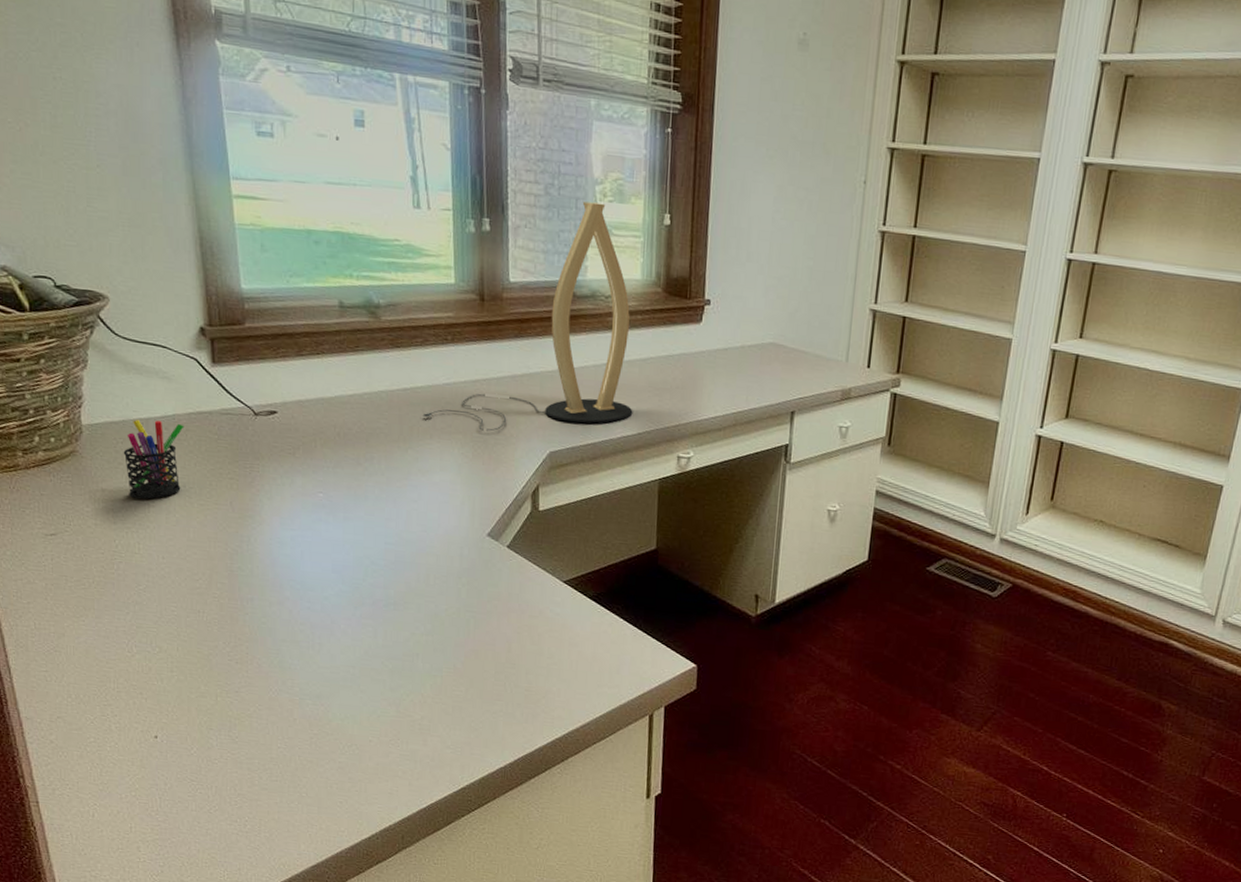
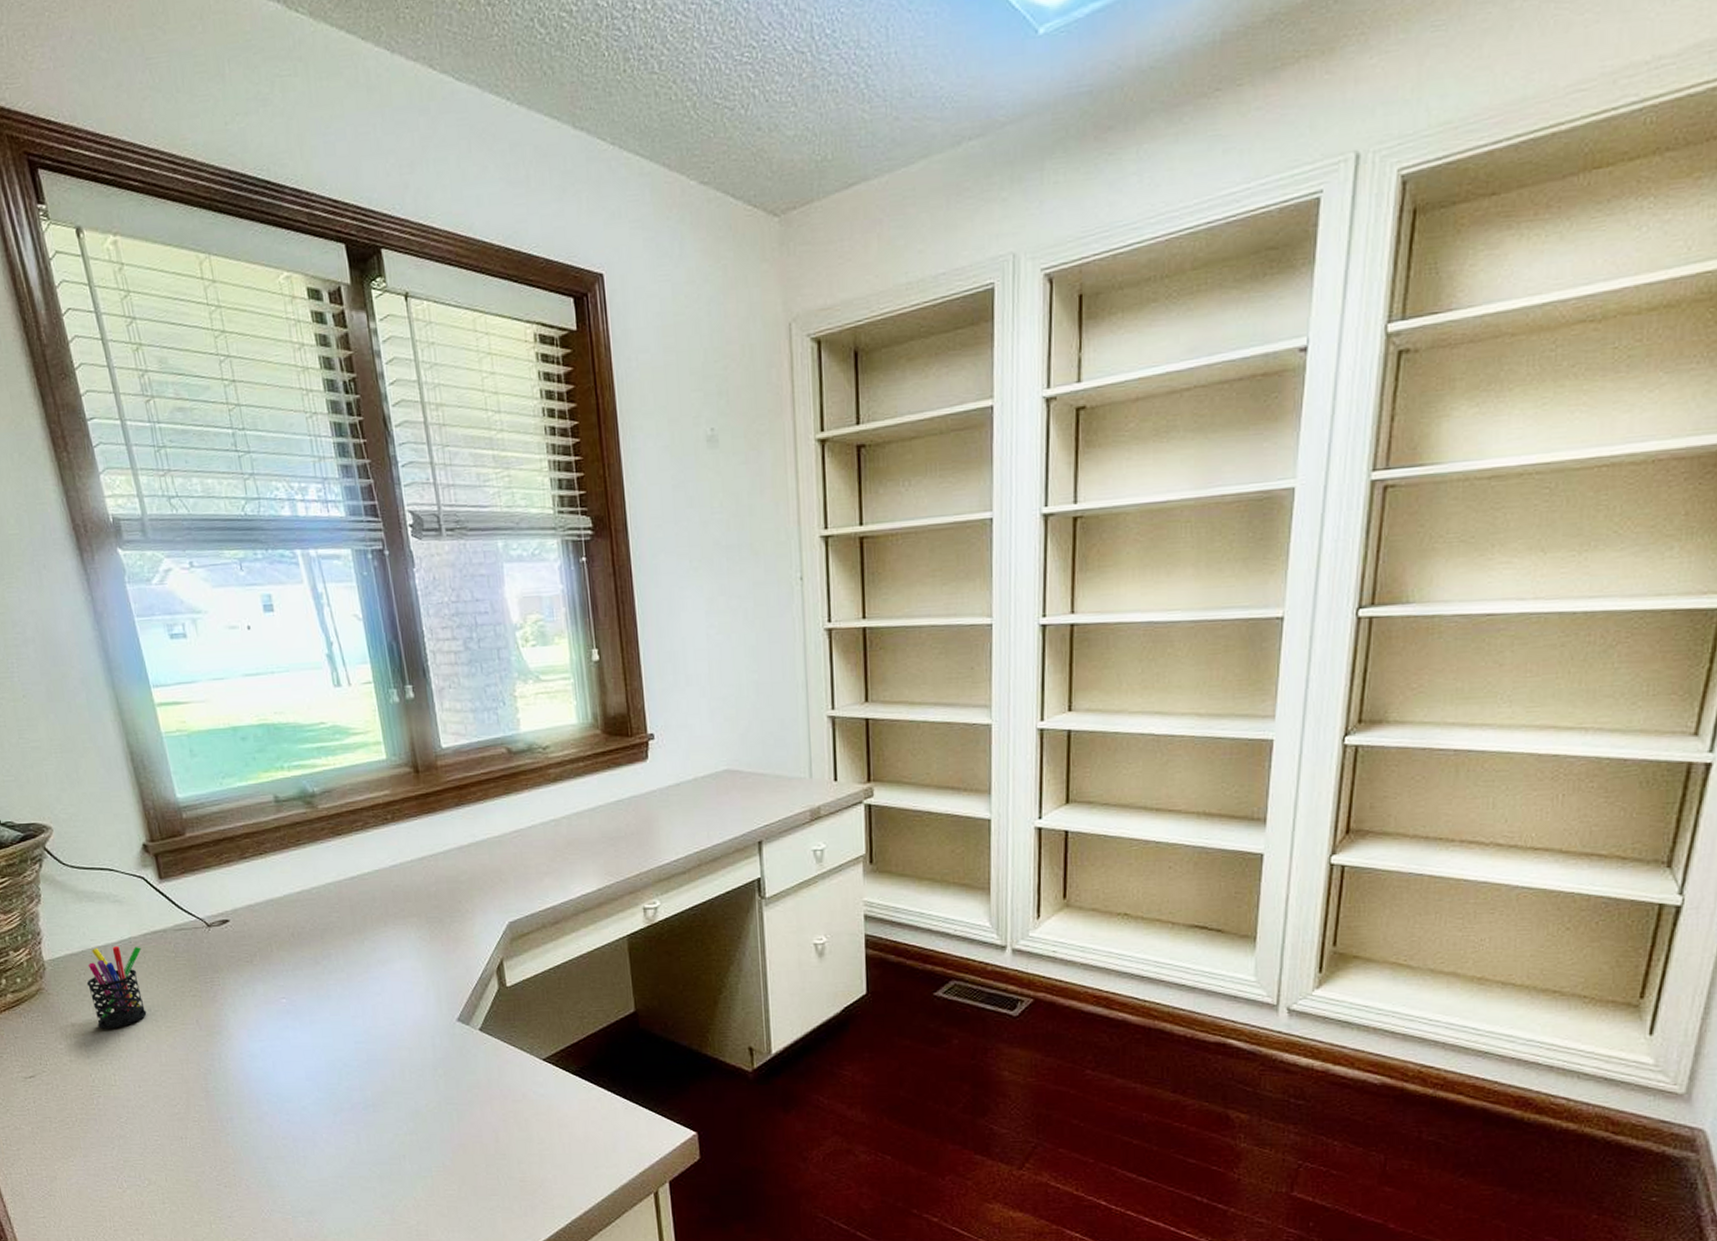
table lamp: present [422,201,633,432] -> none [373,649,590,910]

